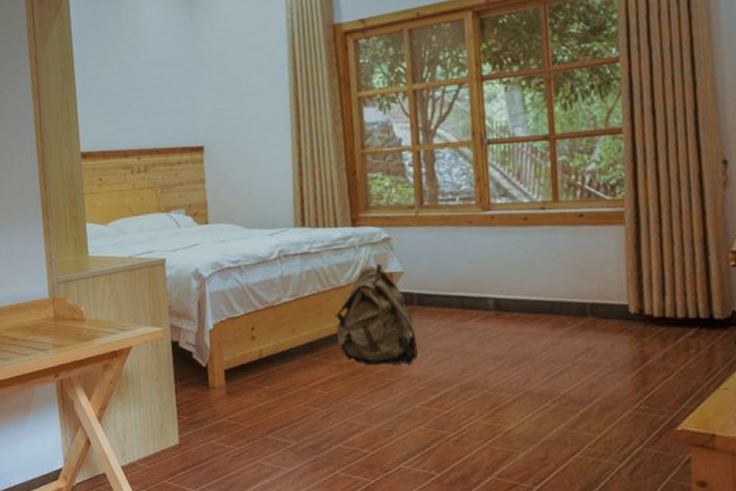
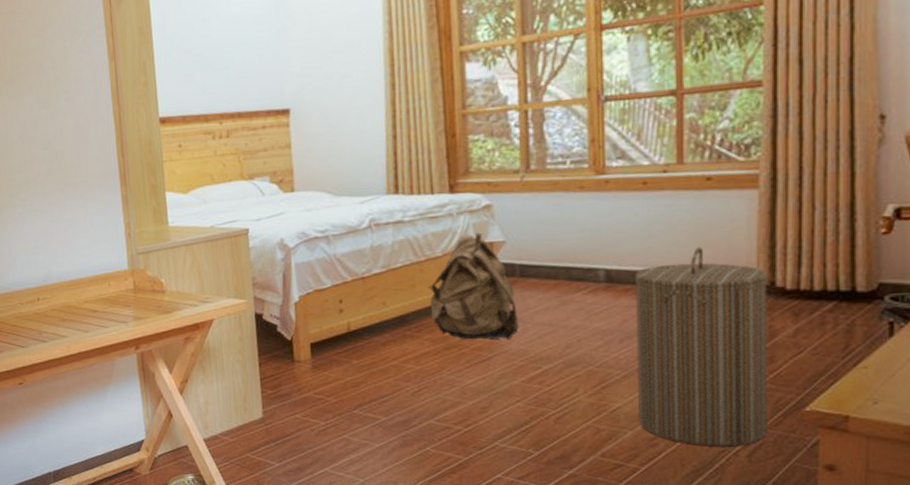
laundry hamper: none [520,277,645,466] -> present [634,247,768,447]

